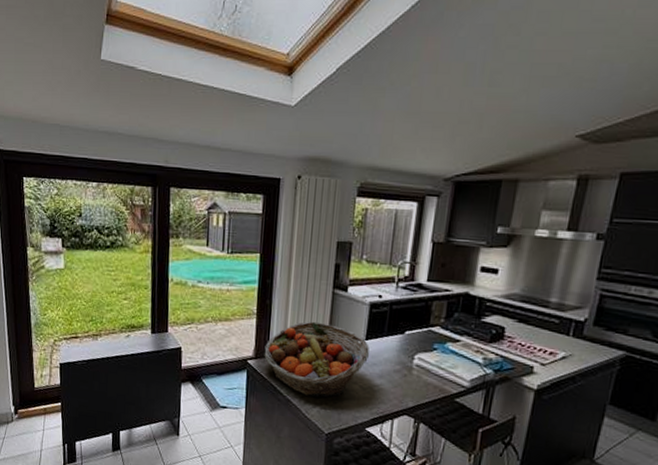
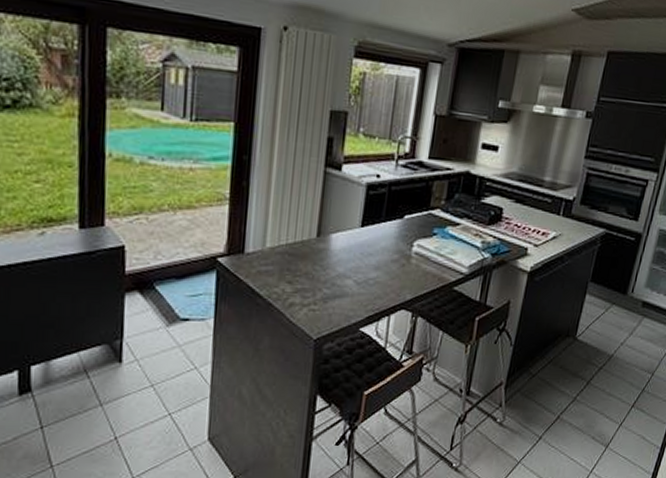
fruit basket: present [264,321,369,398] -> none [239,206,365,297]

